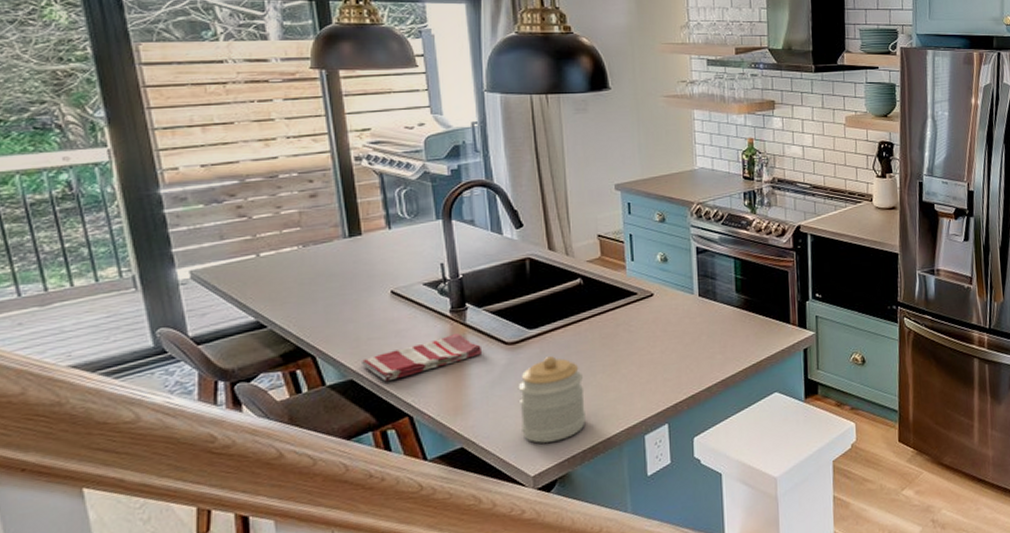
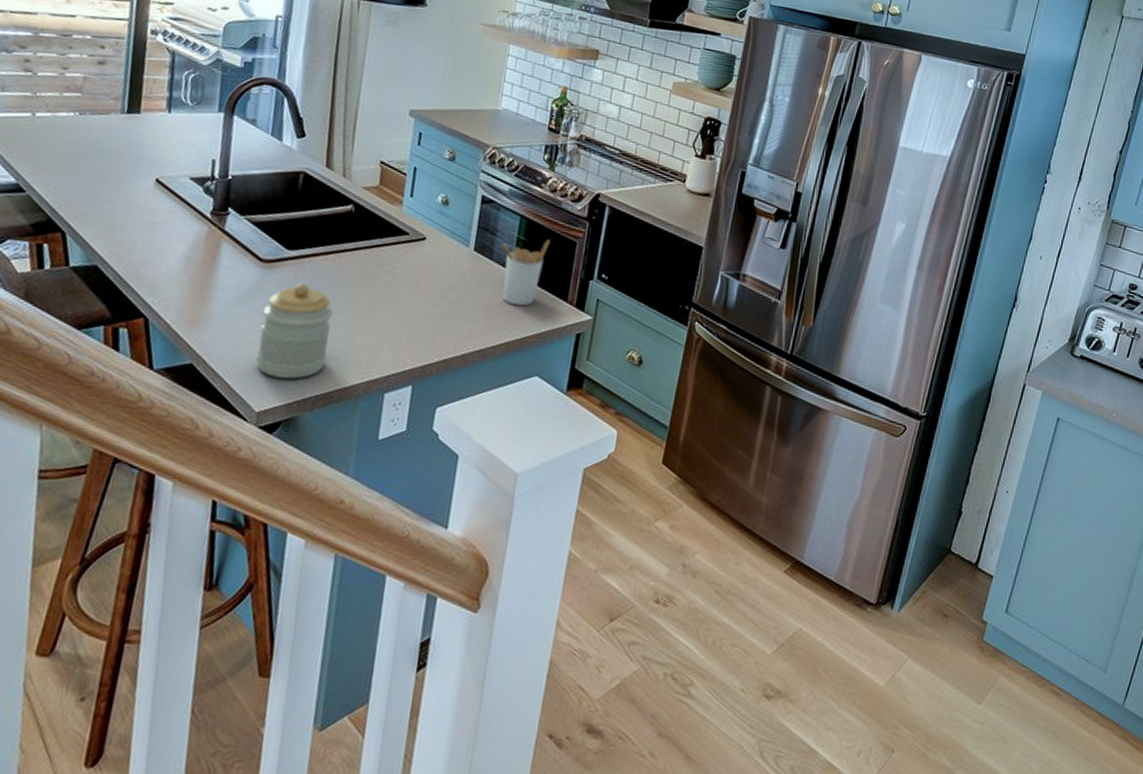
dish towel: present [362,332,483,382] -> none [110,237,235,276]
utensil holder: none [723,274,765,337] -> present [502,239,550,307]

